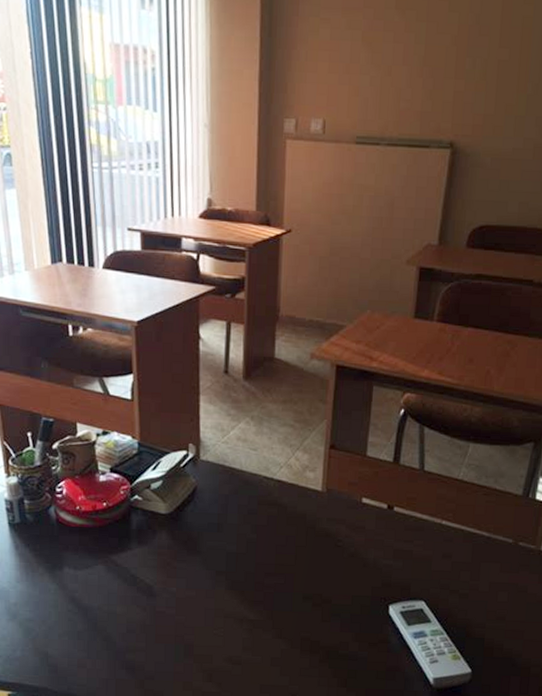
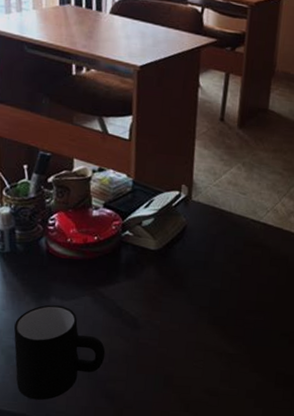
mug: none [30,575,123,673] -> present [14,304,106,400]

